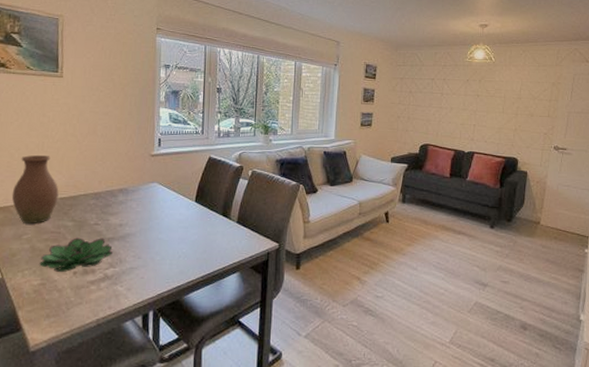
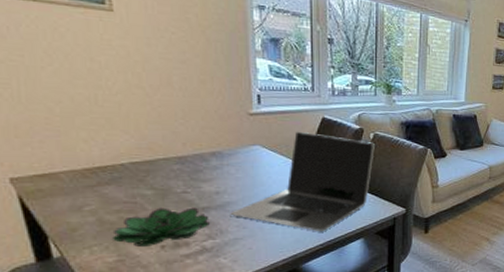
vase: present [12,155,59,223] -> none [58,110,128,193]
laptop: none [129,169,252,265] -> present [230,131,375,232]

